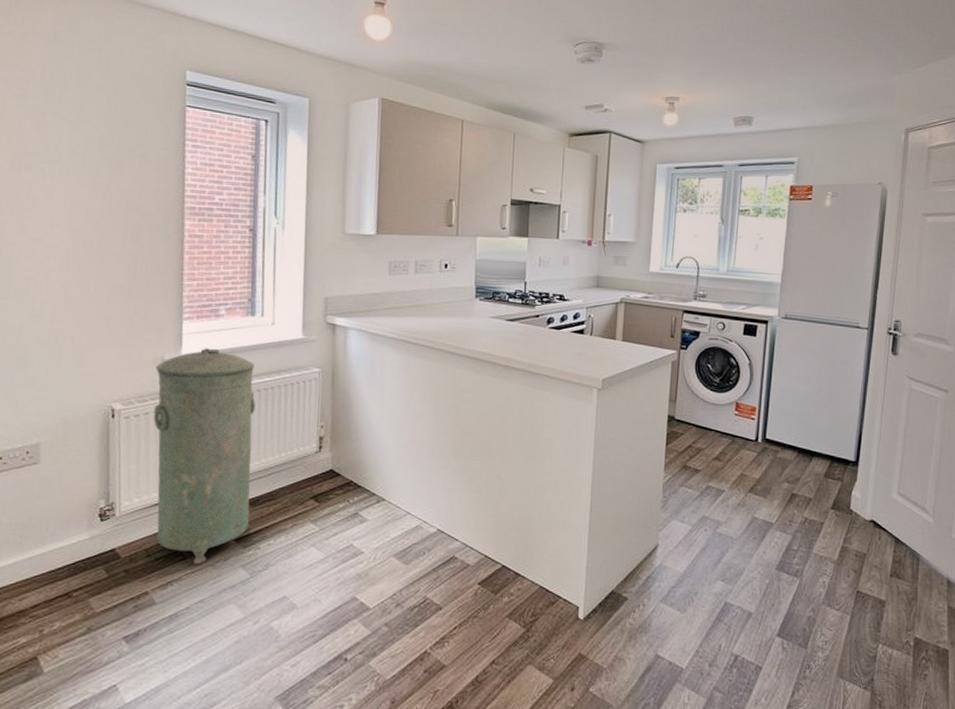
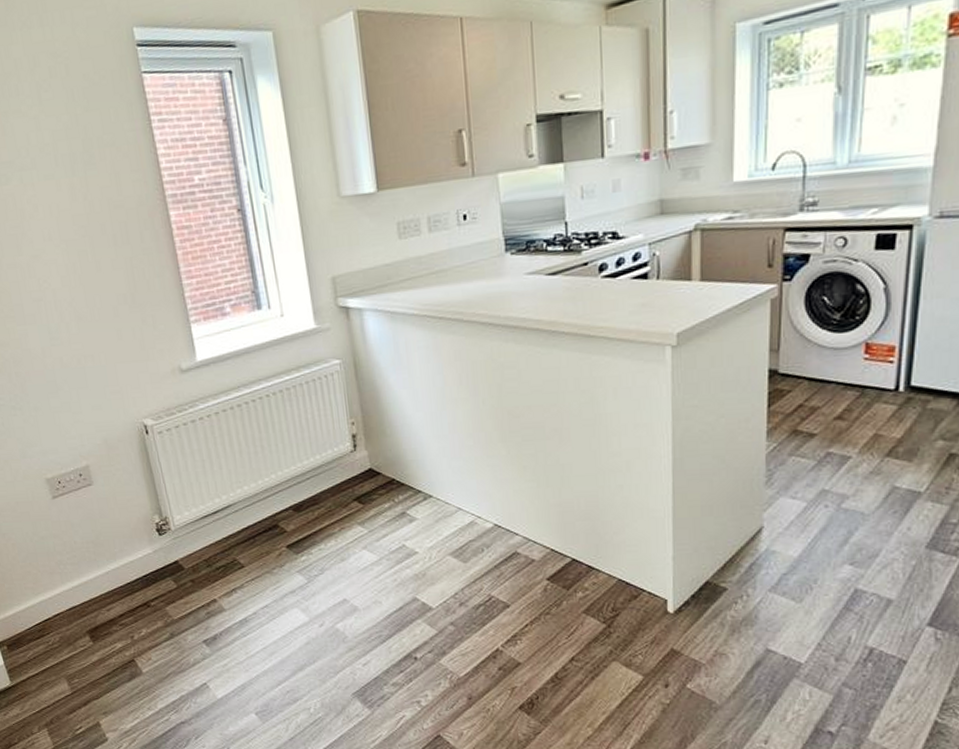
trash can: present [153,348,256,565] -> none [175,350,300,573]

